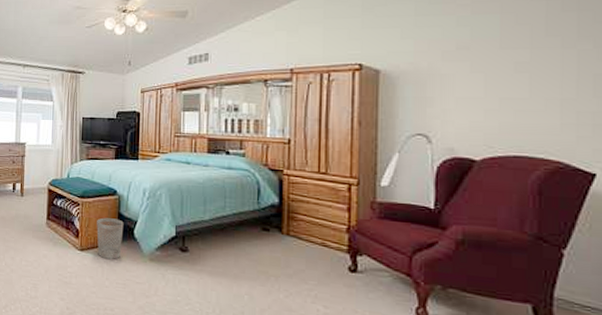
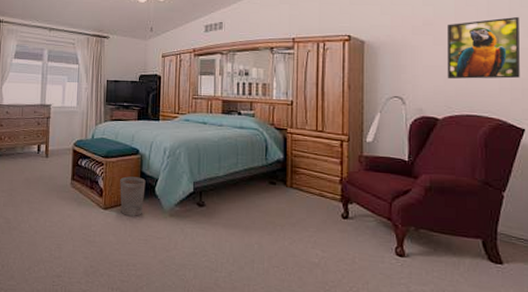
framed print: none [487,35,591,114] -> present [446,16,520,79]

